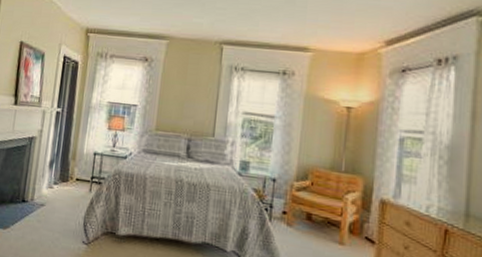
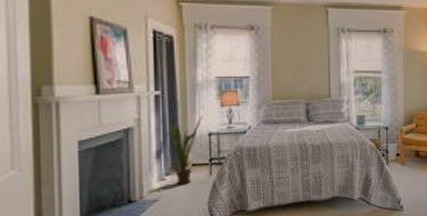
house plant: none [58,131,92,197] -> present [160,115,203,185]

